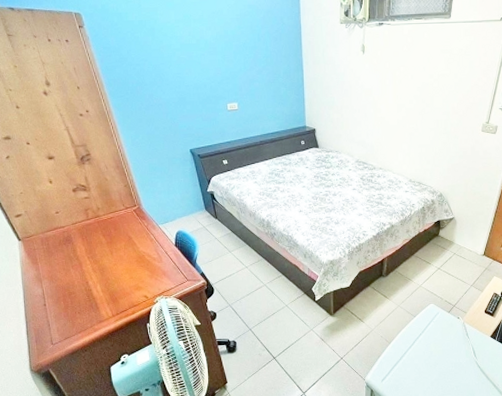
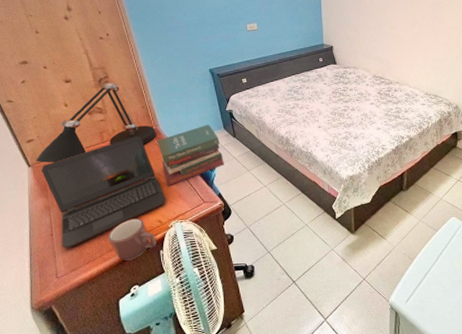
desk lamp: none [25,160,140,238] -> present [35,82,157,163]
laptop computer: none [31,214,151,318] -> present [41,136,166,248]
mug: none [96,293,143,332] -> present [107,218,156,261]
books: none [140,205,206,264] -> present [157,124,224,187]

